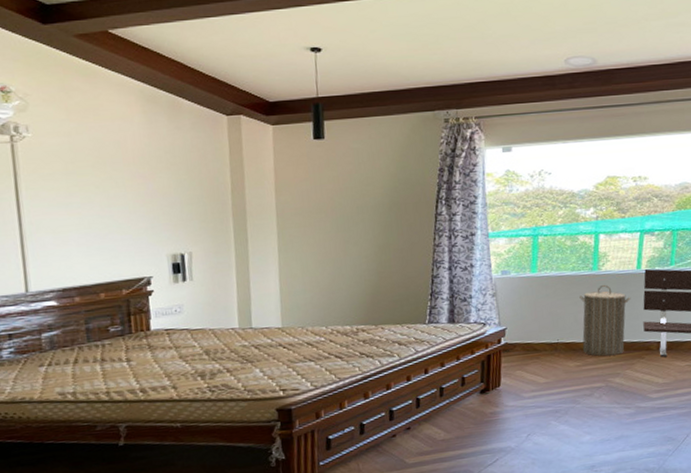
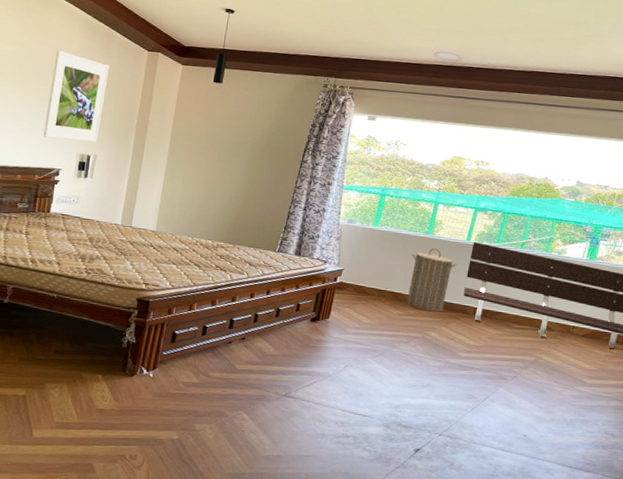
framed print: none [113,133,189,242] -> present [43,50,109,142]

